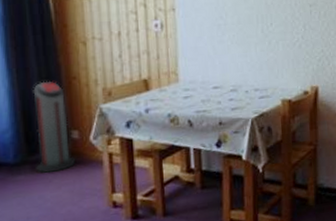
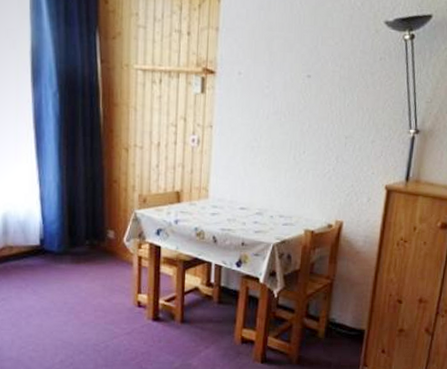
air purifier: present [33,81,75,173] -> none [75,181,109,266]

